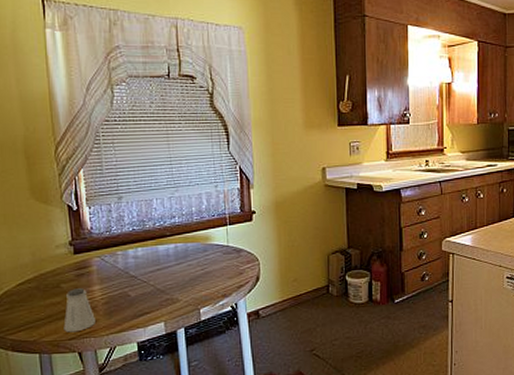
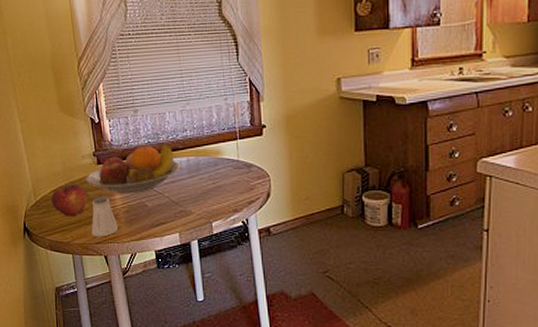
fruit: none [16,276,60,312] -> present [51,184,87,217]
fruit bowl: none [59,230,168,285] -> present [86,142,181,194]

